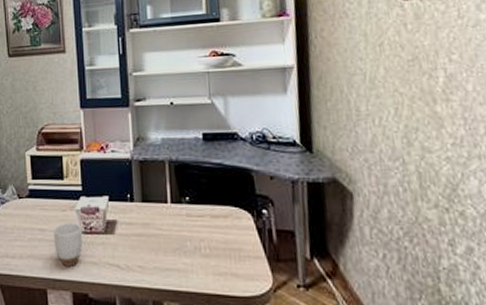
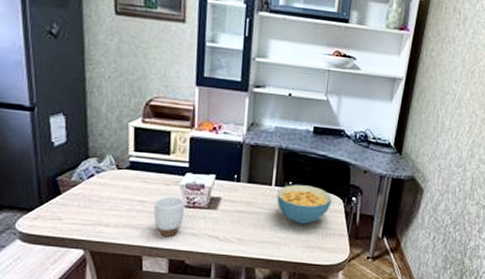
cereal bowl: none [174,200,239,246] -> present [277,185,332,224]

